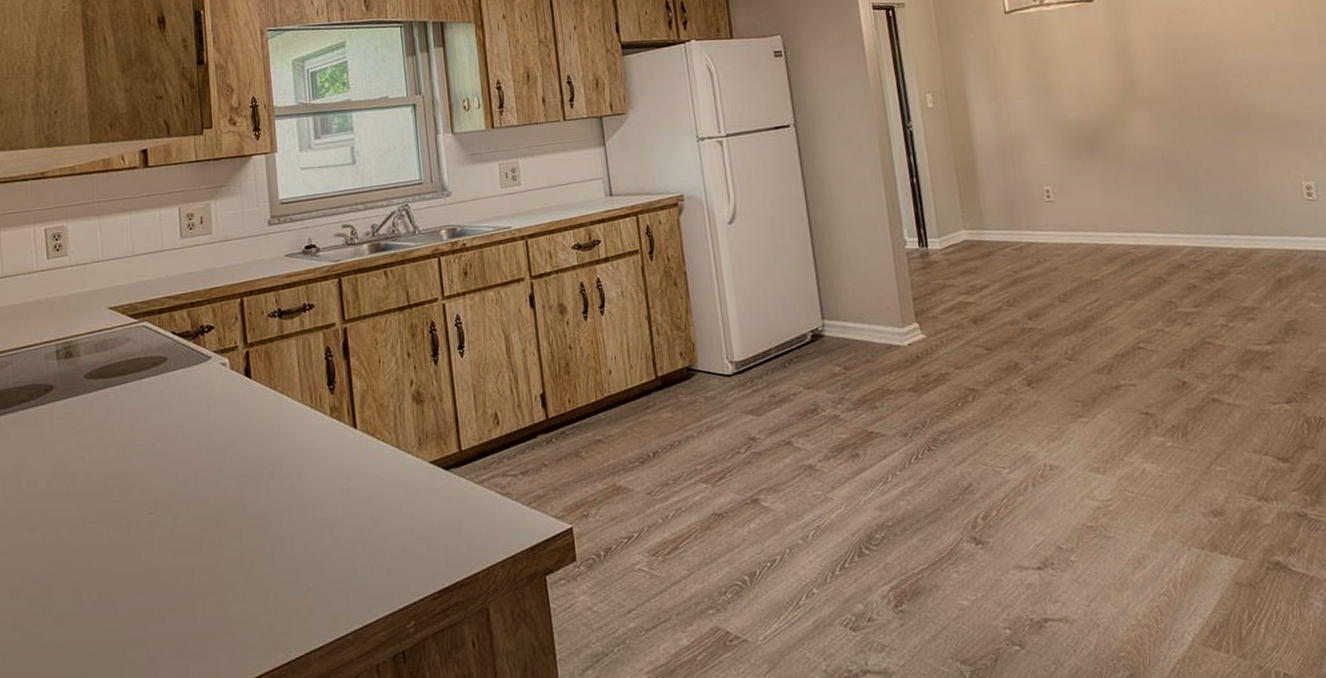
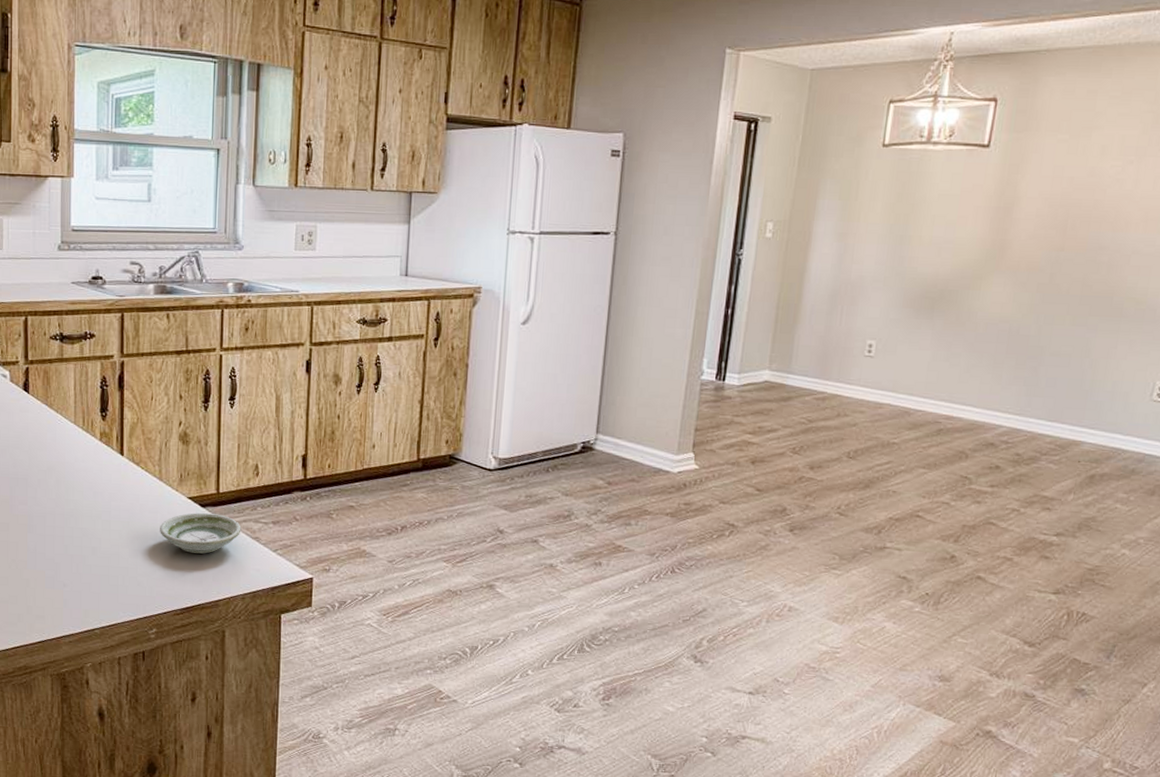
saucer: none [404,474,490,525] -> present [160,512,242,554]

